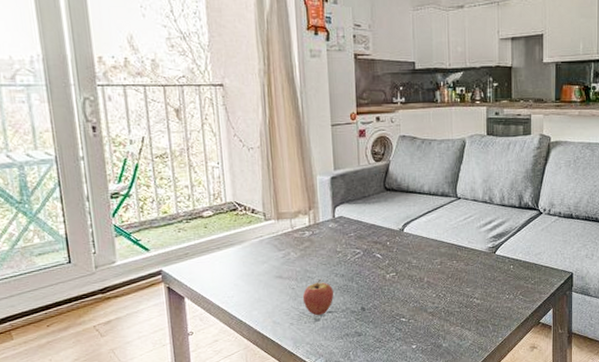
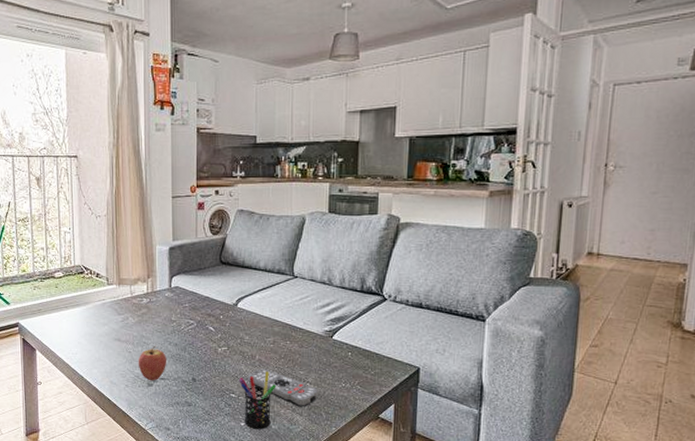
pen holder: none [409,292,445,350] -> present [239,371,277,430]
remote control: none [417,289,486,323] -> present [248,368,320,407]

